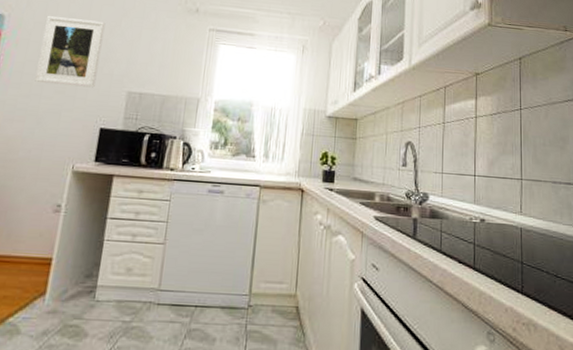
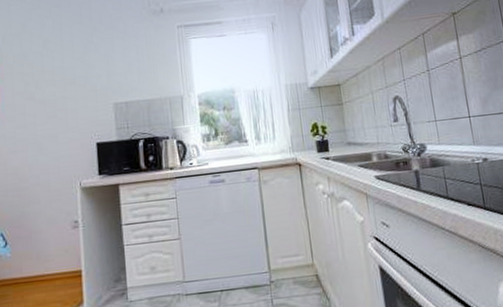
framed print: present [35,16,106,88] -> none [24,41,83,112]

